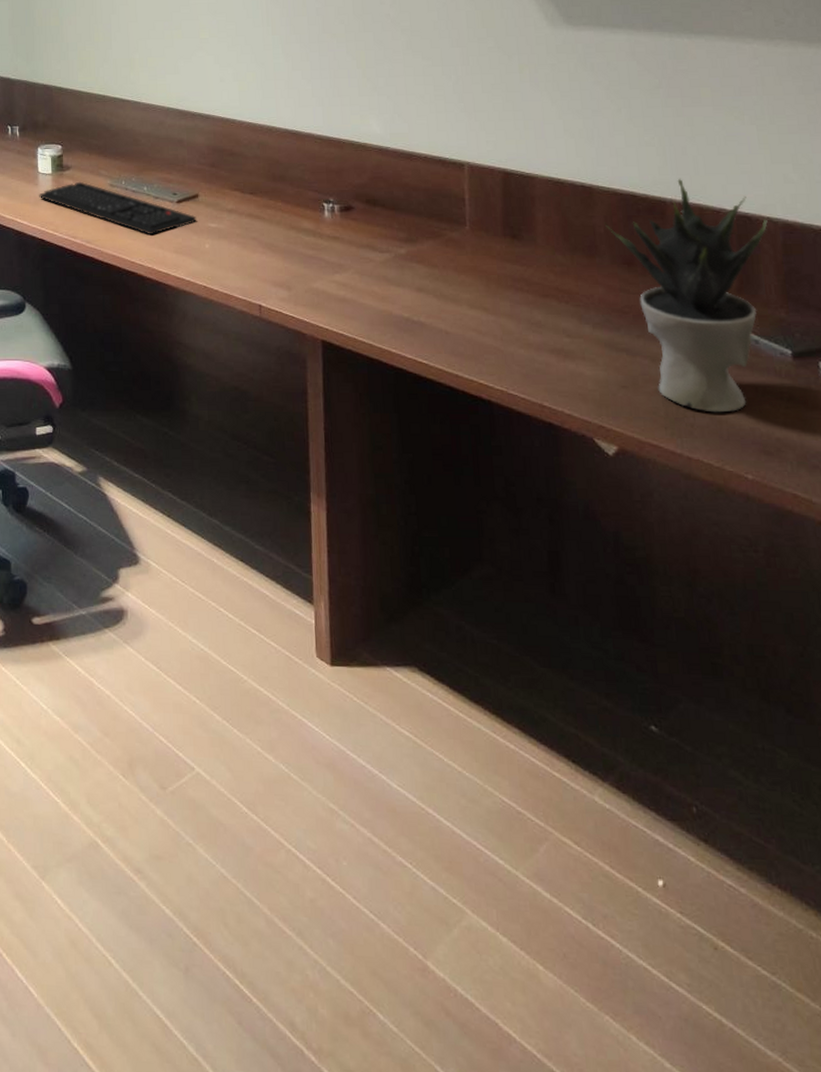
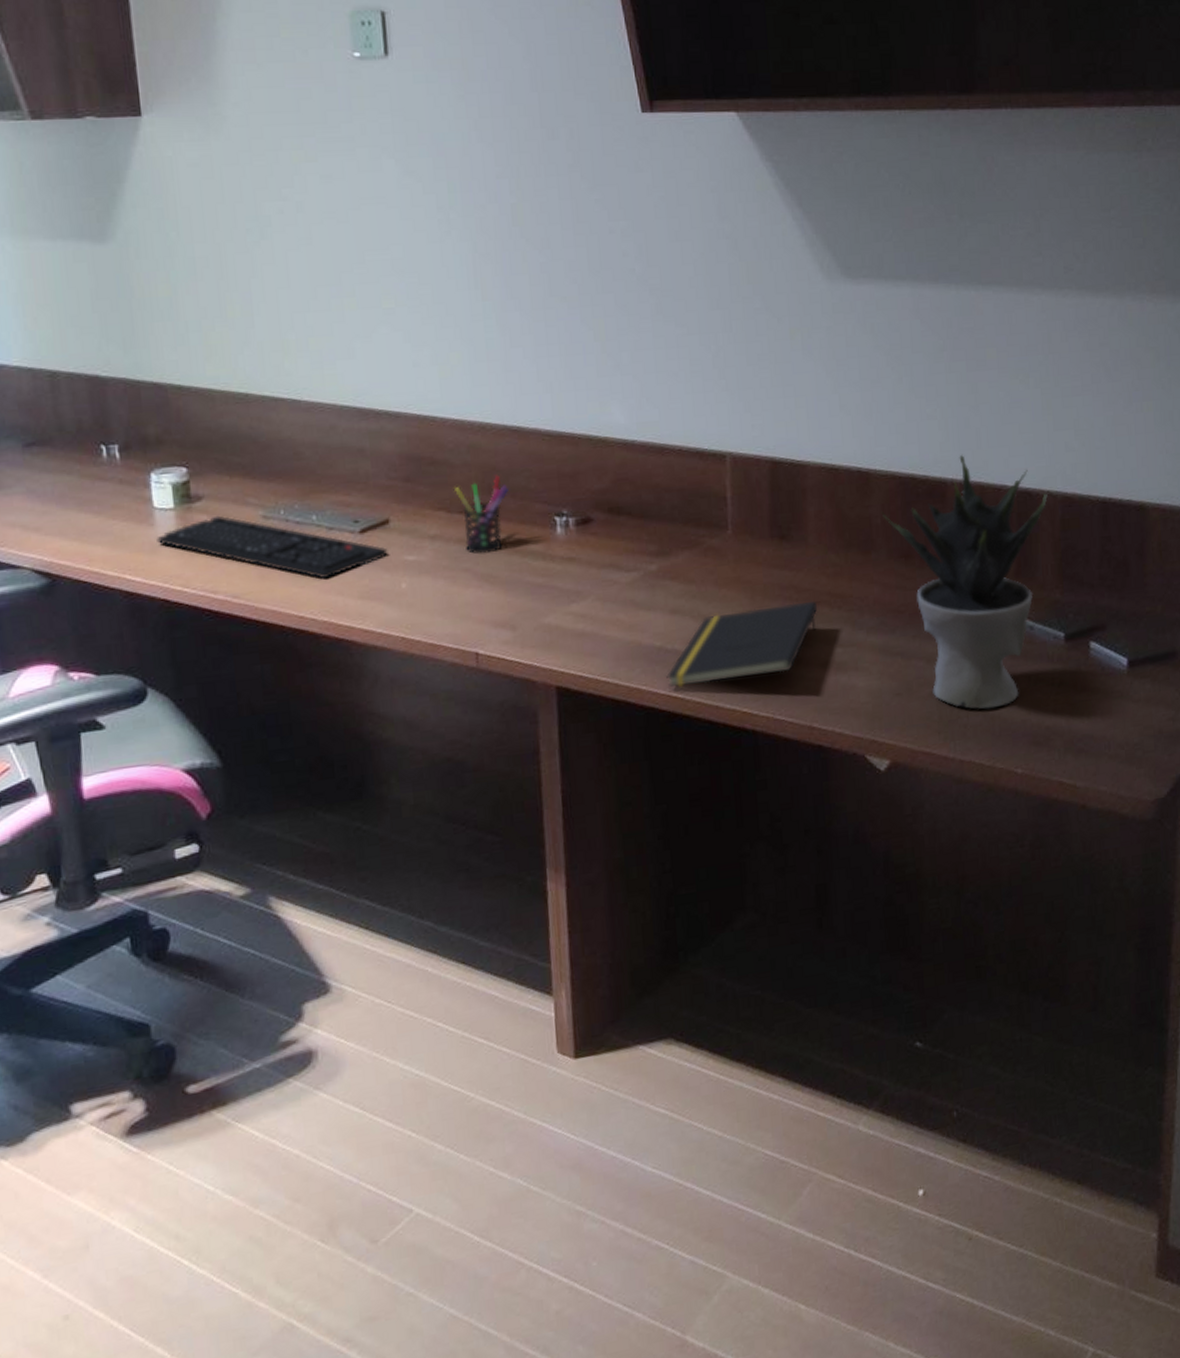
pen holder: none [247,166,288,227] -> present [454,474,509,554]
notepad: none [413,294,547,354] -> present [666,601,818,687]

